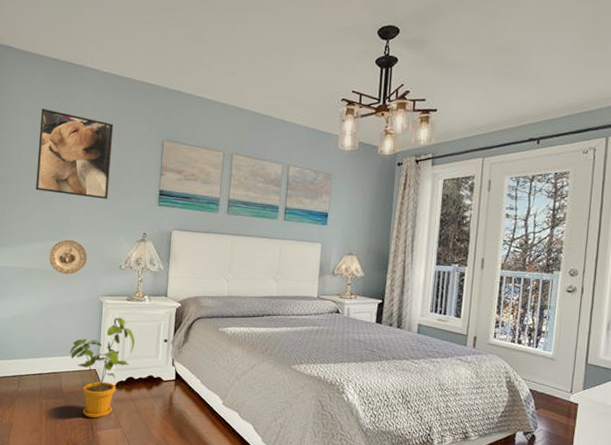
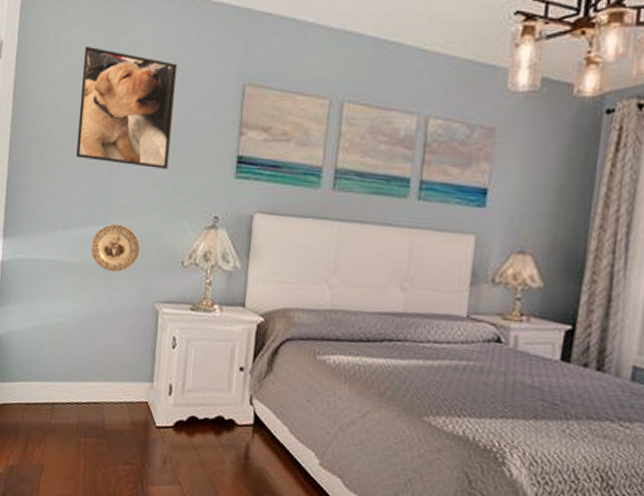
house plant: present [70,317,135,418] -> none [115,332,200,469]

